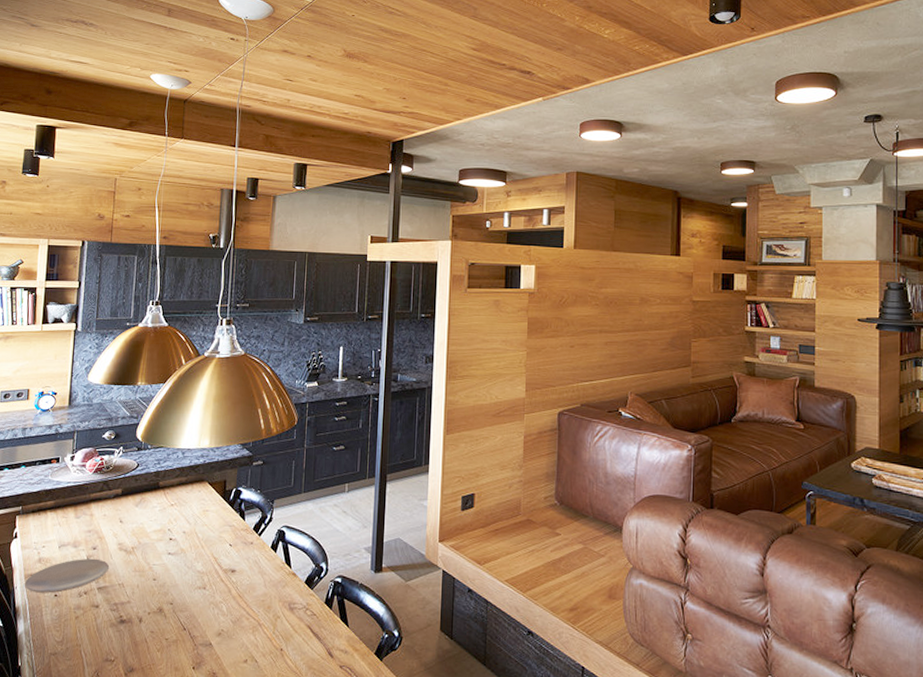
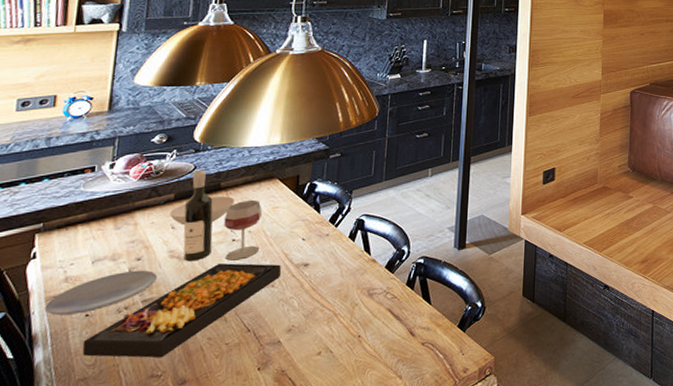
food platter: none [53,559,212,644] -> present [82,263,282,358]
bowl: none [118,495,171,520] -> present [170,196,235,226]
bottle: none [129,467,154,556] -> present [183,169,213,262]
wineglass: none [162,501,195,559] -> present [224,199,263,261]

